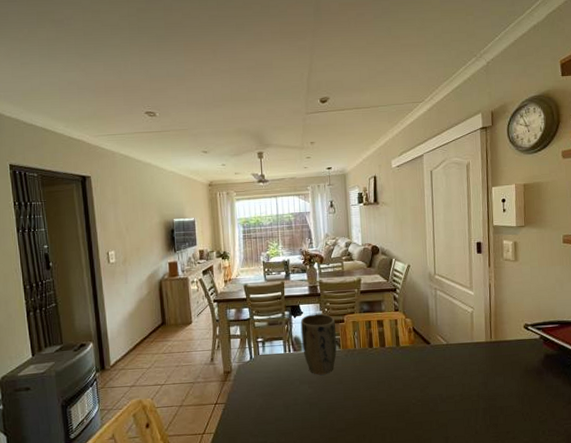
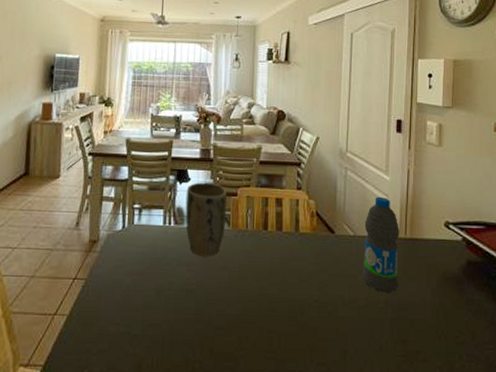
water bottle: none [455,309,488,389] -> present [362,196,399,294]

